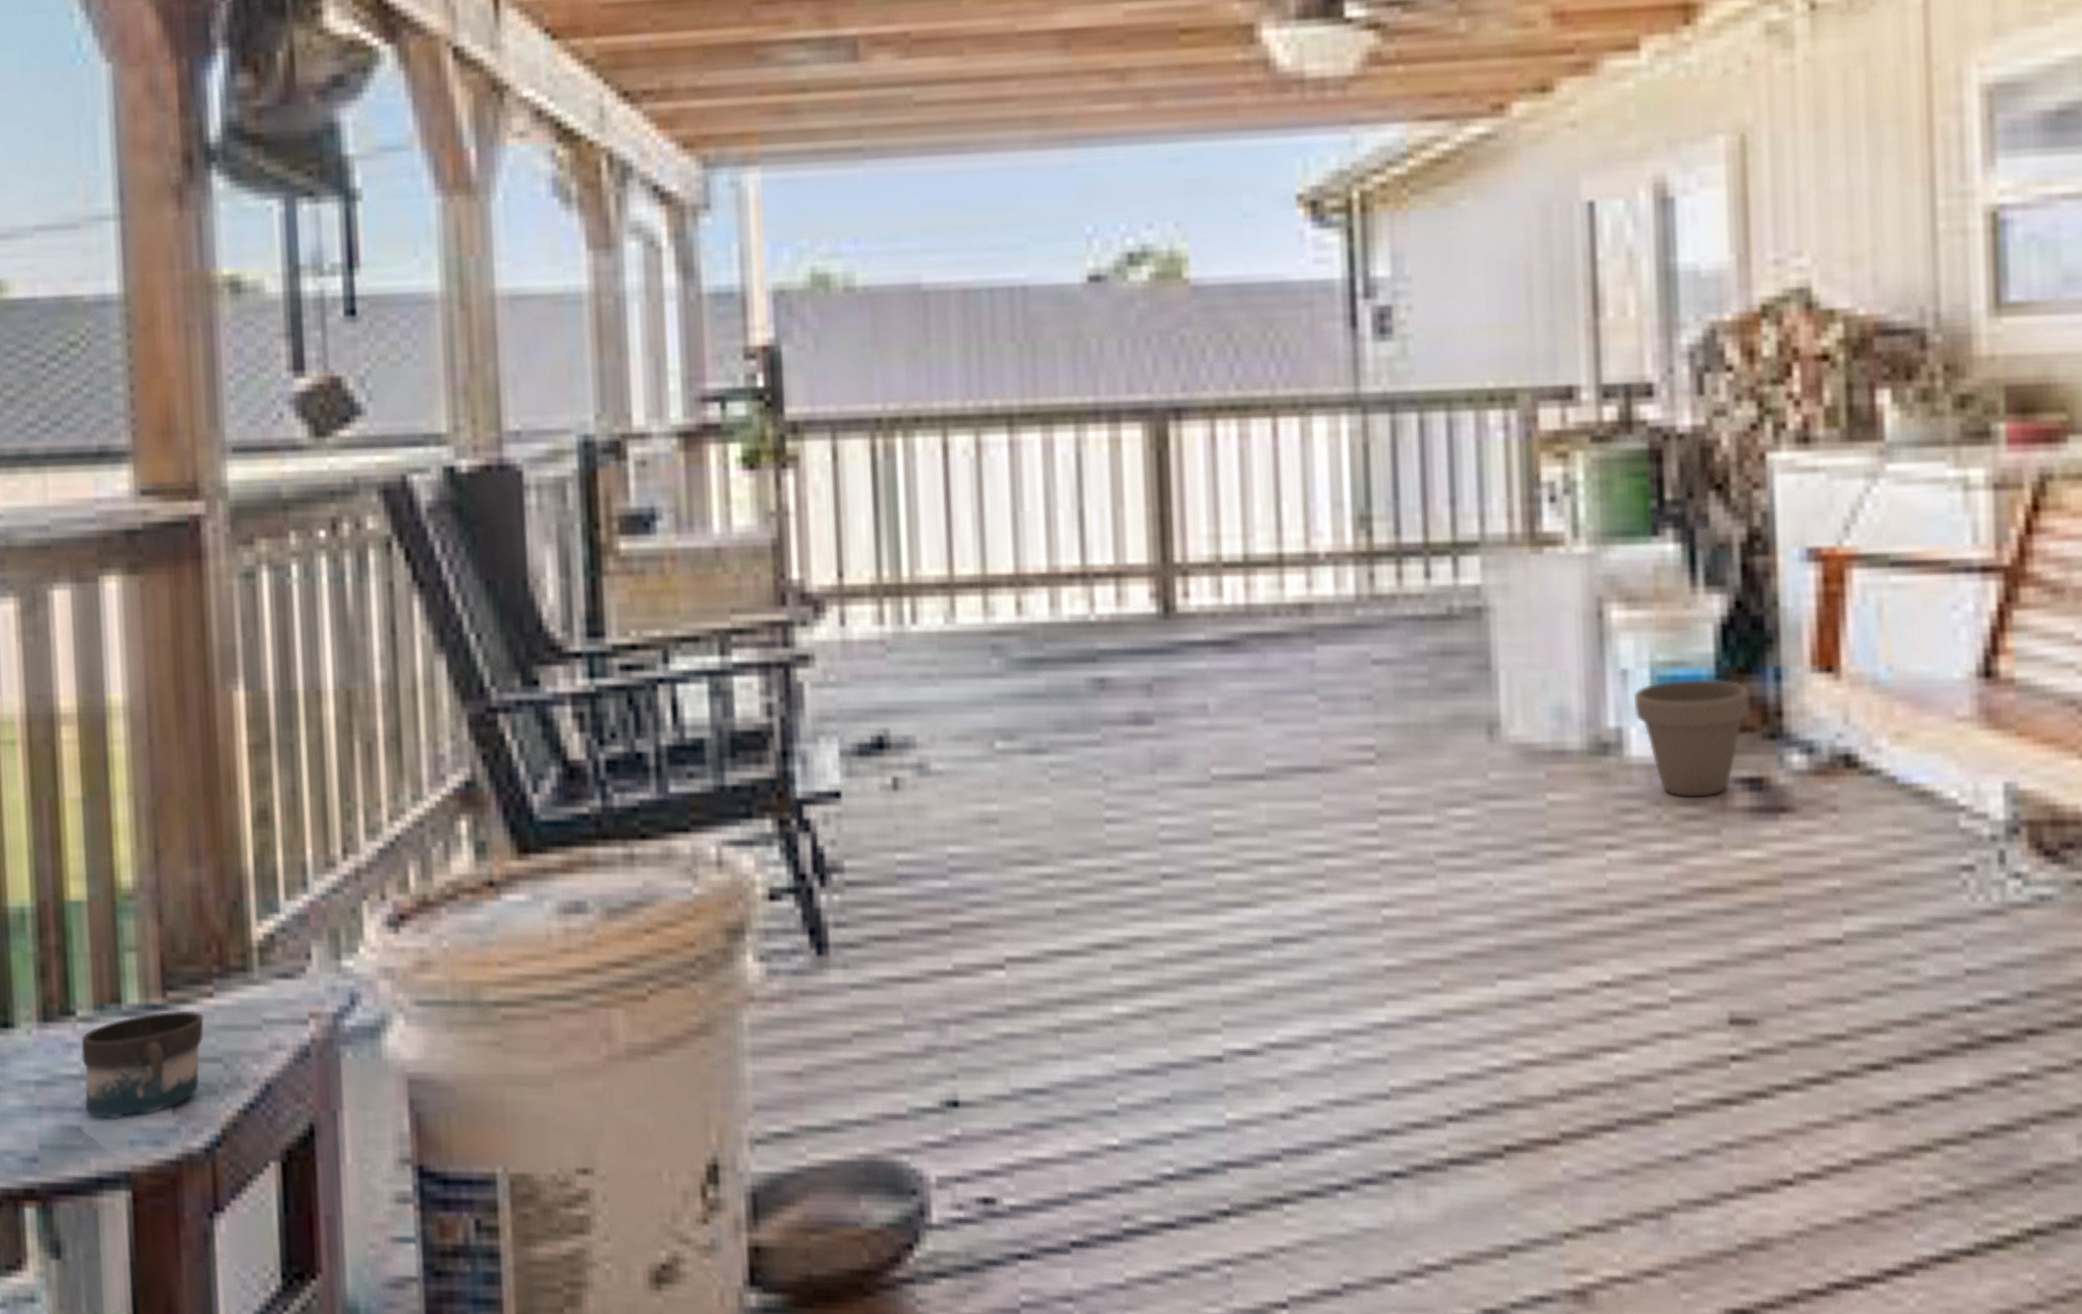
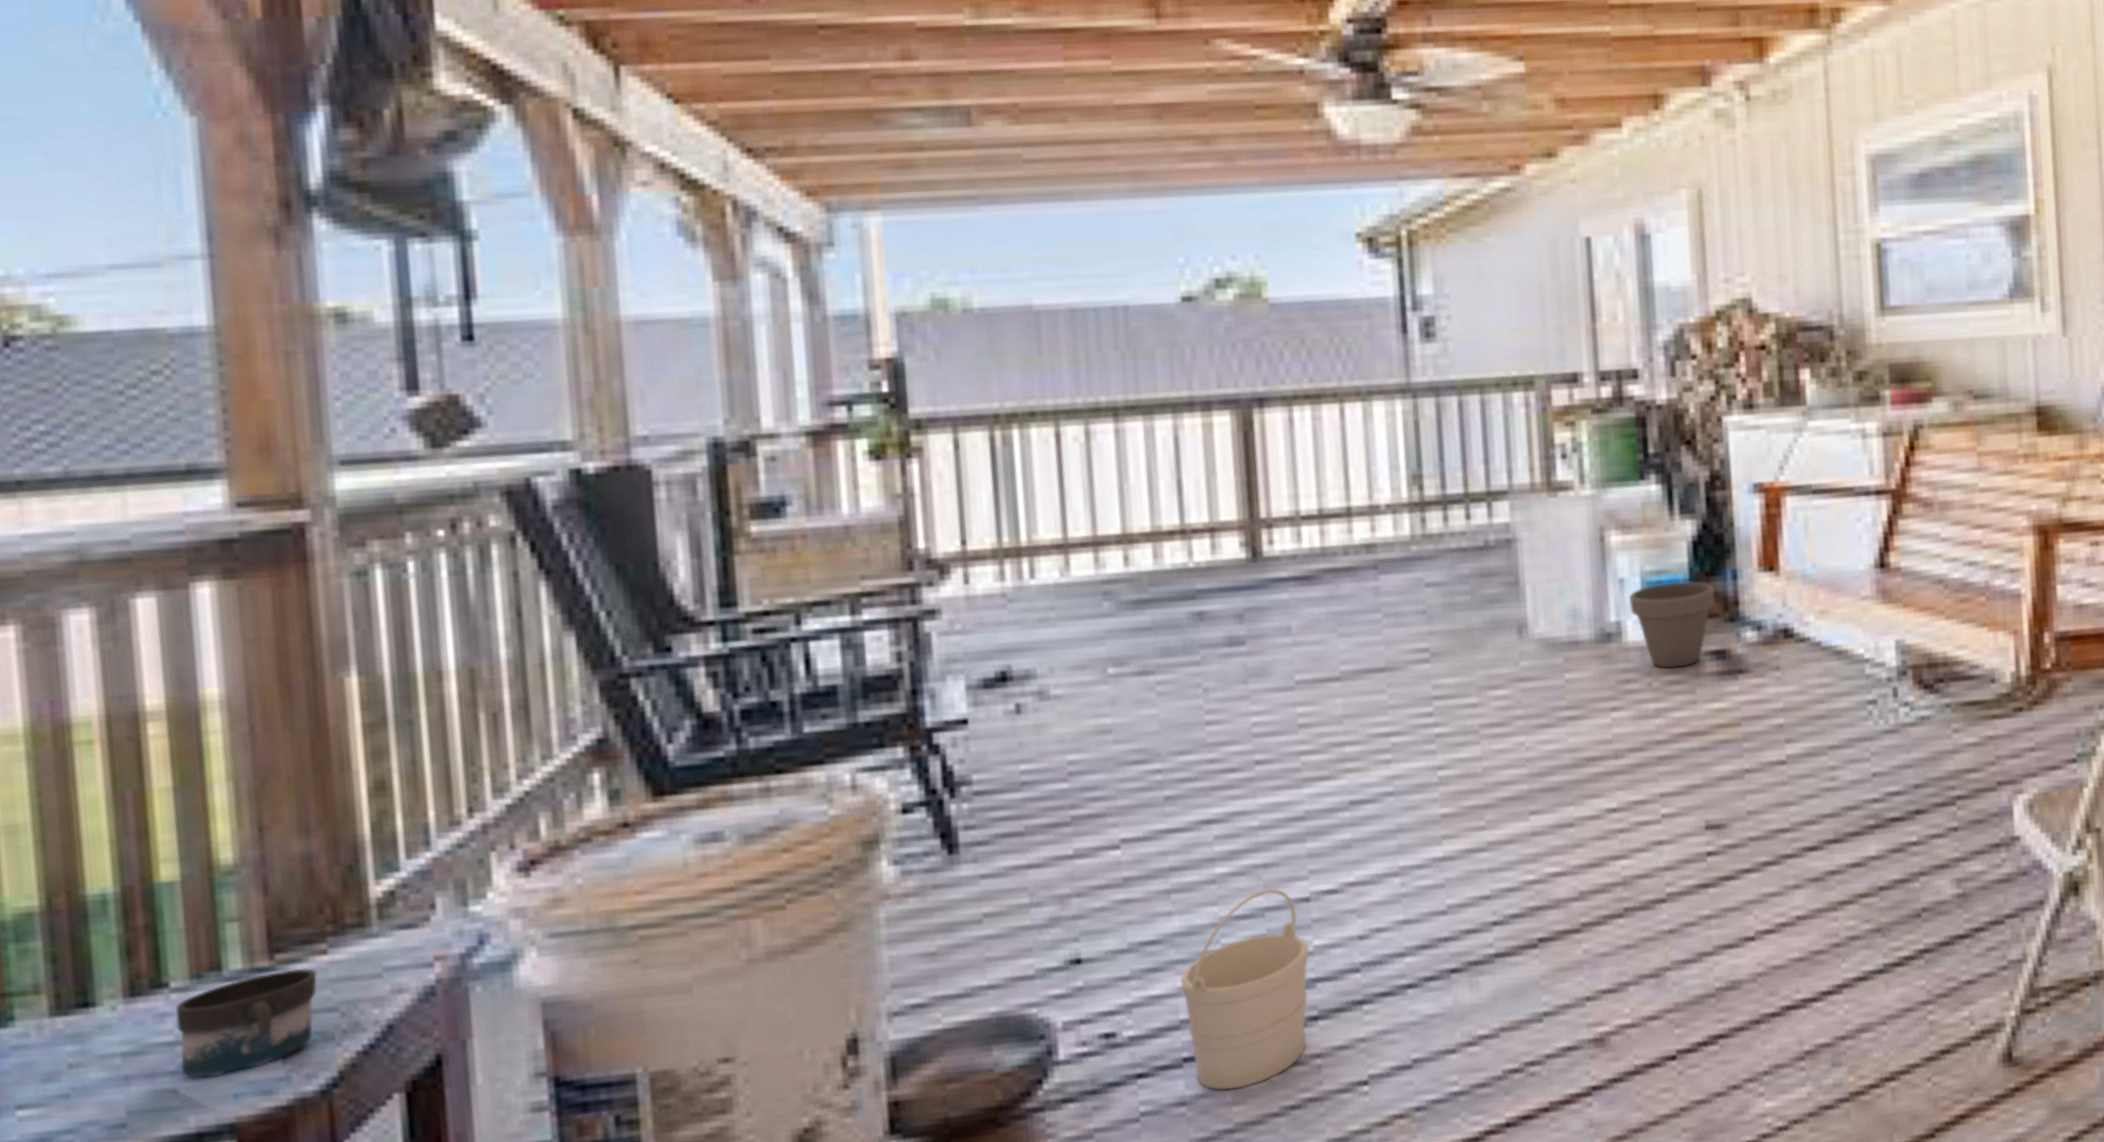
bucket: none [1069,1039,1222,1290] -> present [1180,887,1310,1090]

